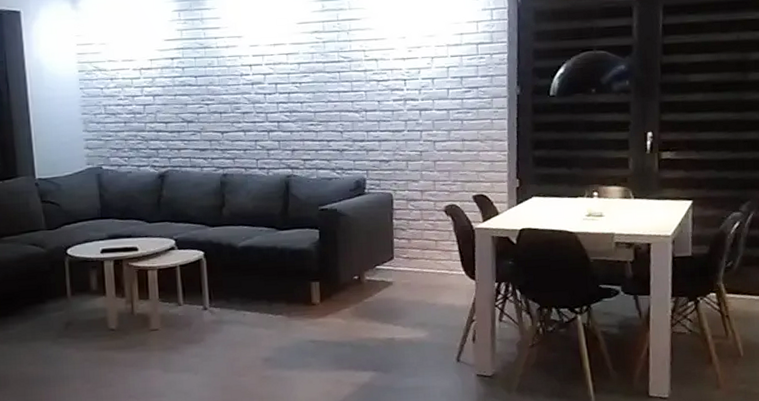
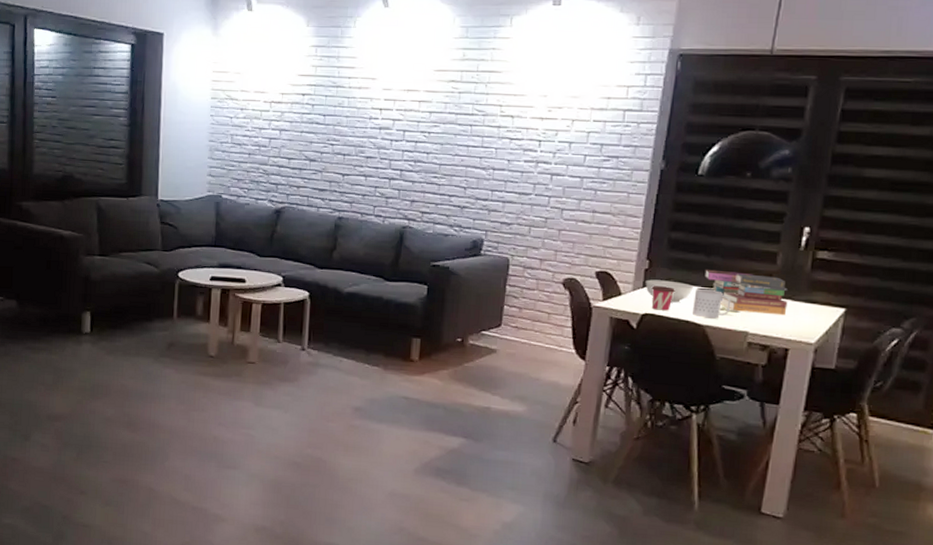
bowl: none [518,195,561,215] -> present [645,279,694,303]
cup: none [524,201,546,224] -> present [651,286,675,311]
books: none [563,180,610,209] -> present [696,269,753,302]
mug: none [563,199,596,226] -> present [691,289,731,319]
books: none [586,180,644,216] -> present [721,273,789,316]

